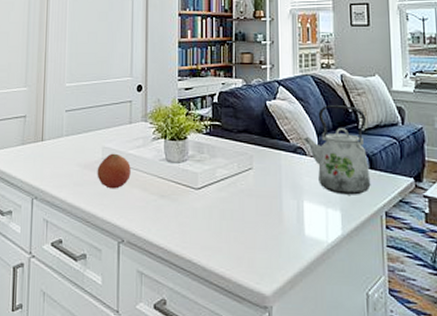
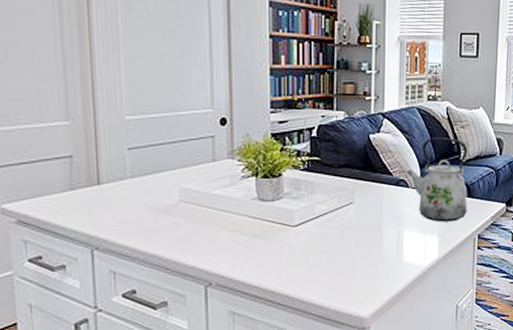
fruit: present [97,153,131,189] -> none [174,194,217,233]

